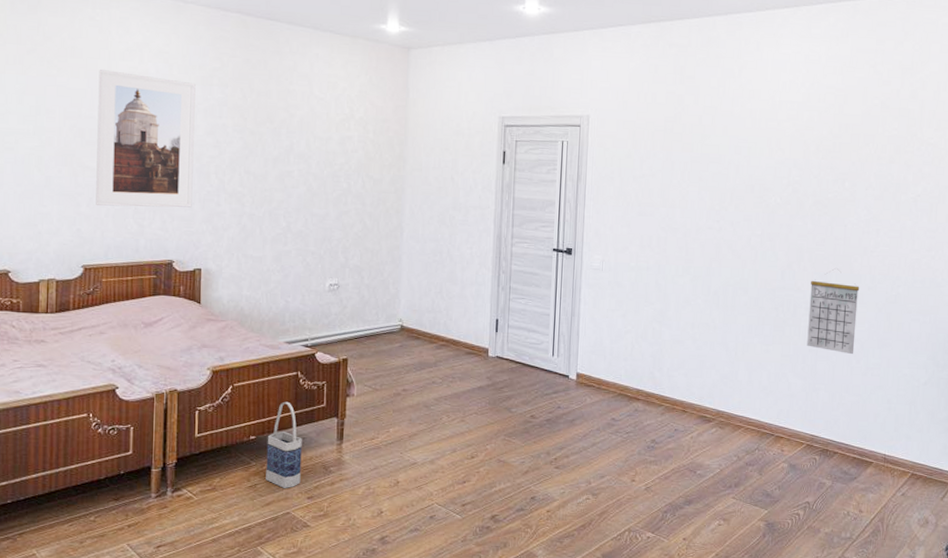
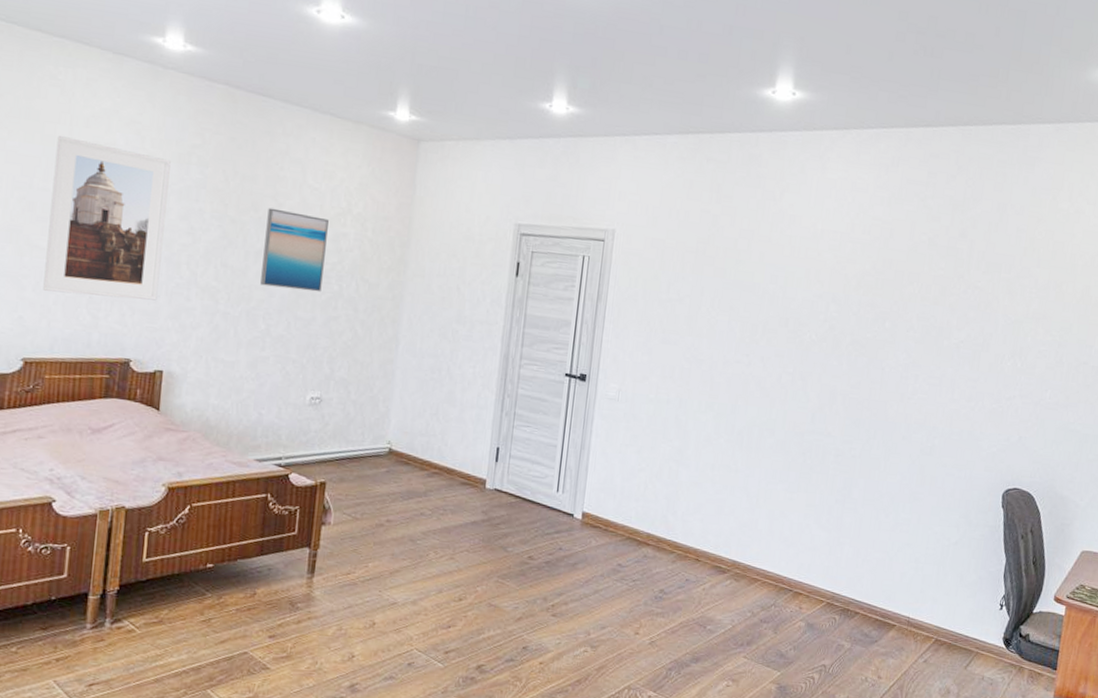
bag: present [266,401,302,488] -> none [222,526,268,625]
wall art: none [279,118,335,191] -> present [260,207,329,293]
calendar: present [807,268,860,355] -> none [834,414,894,508]

